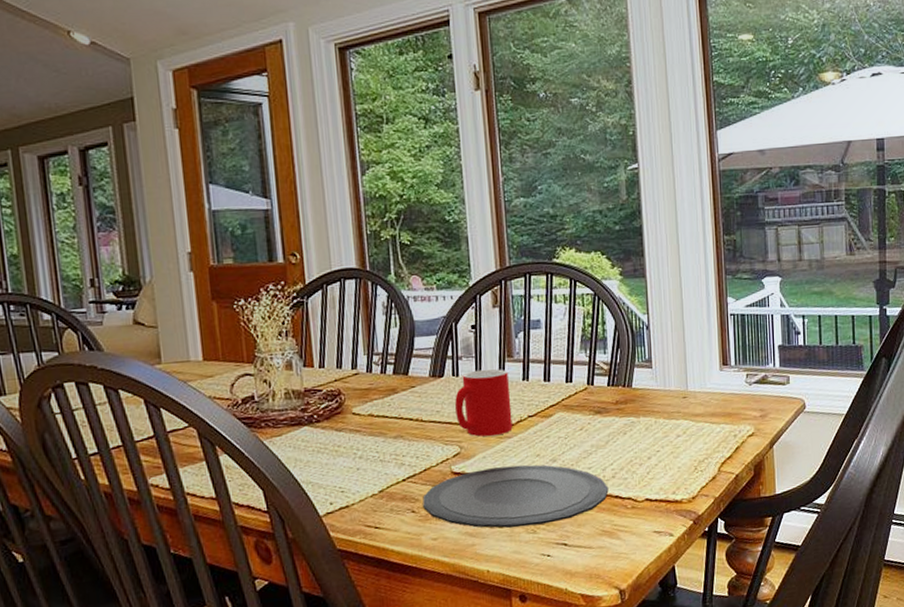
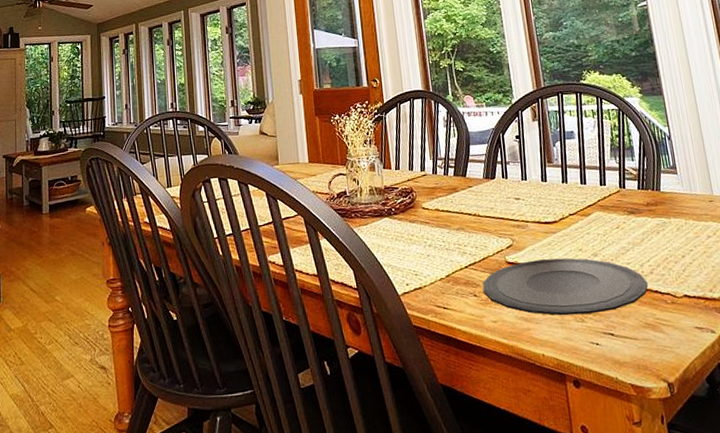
cup: present [455,369,513,437] -> none [505,172,557,231]

